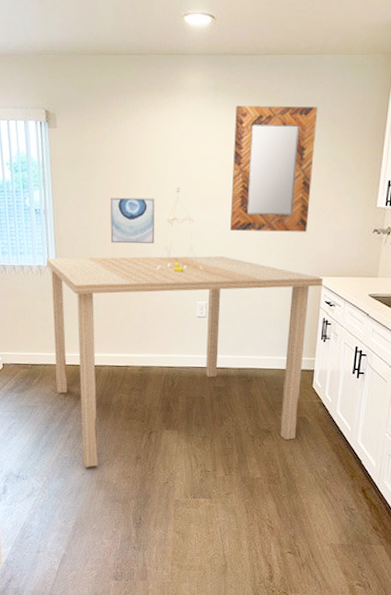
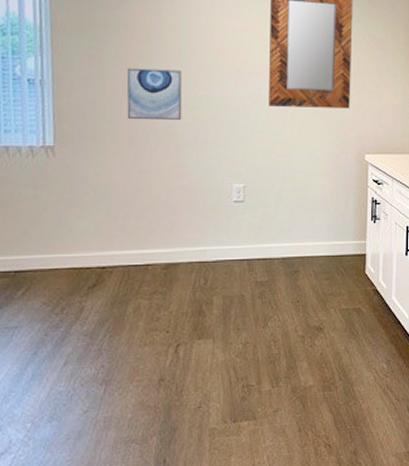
dining table: present [46,187,323,467] -> none [40,59,369,402]

